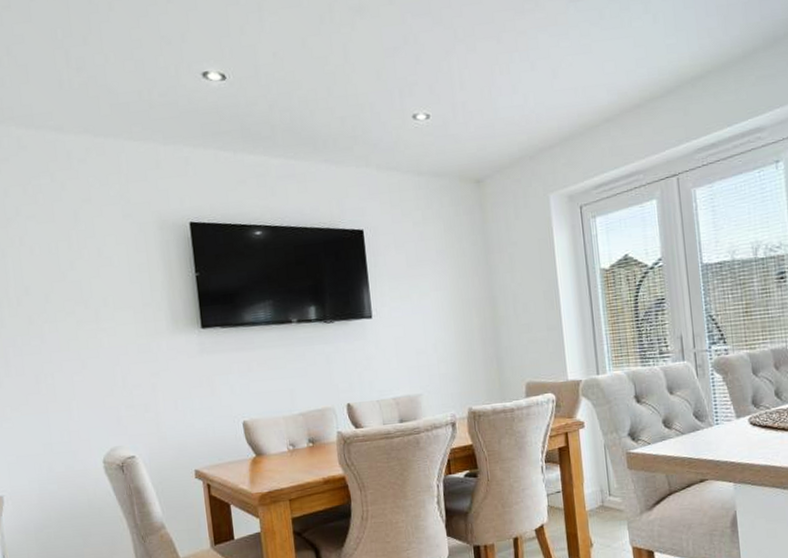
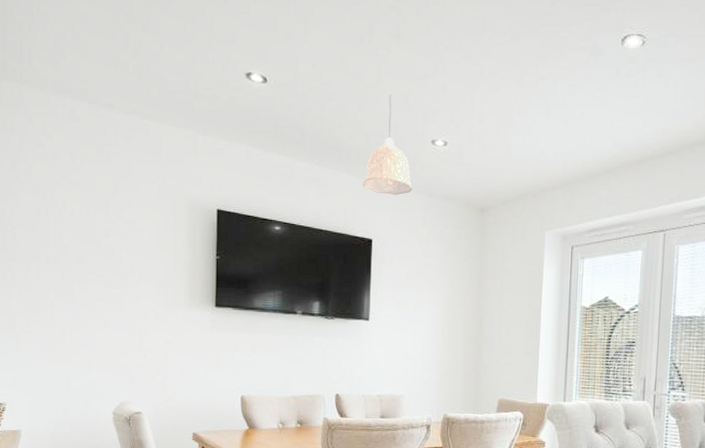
pendant lamp: none [344,73,399,180] -> present [363,95,412,195]

